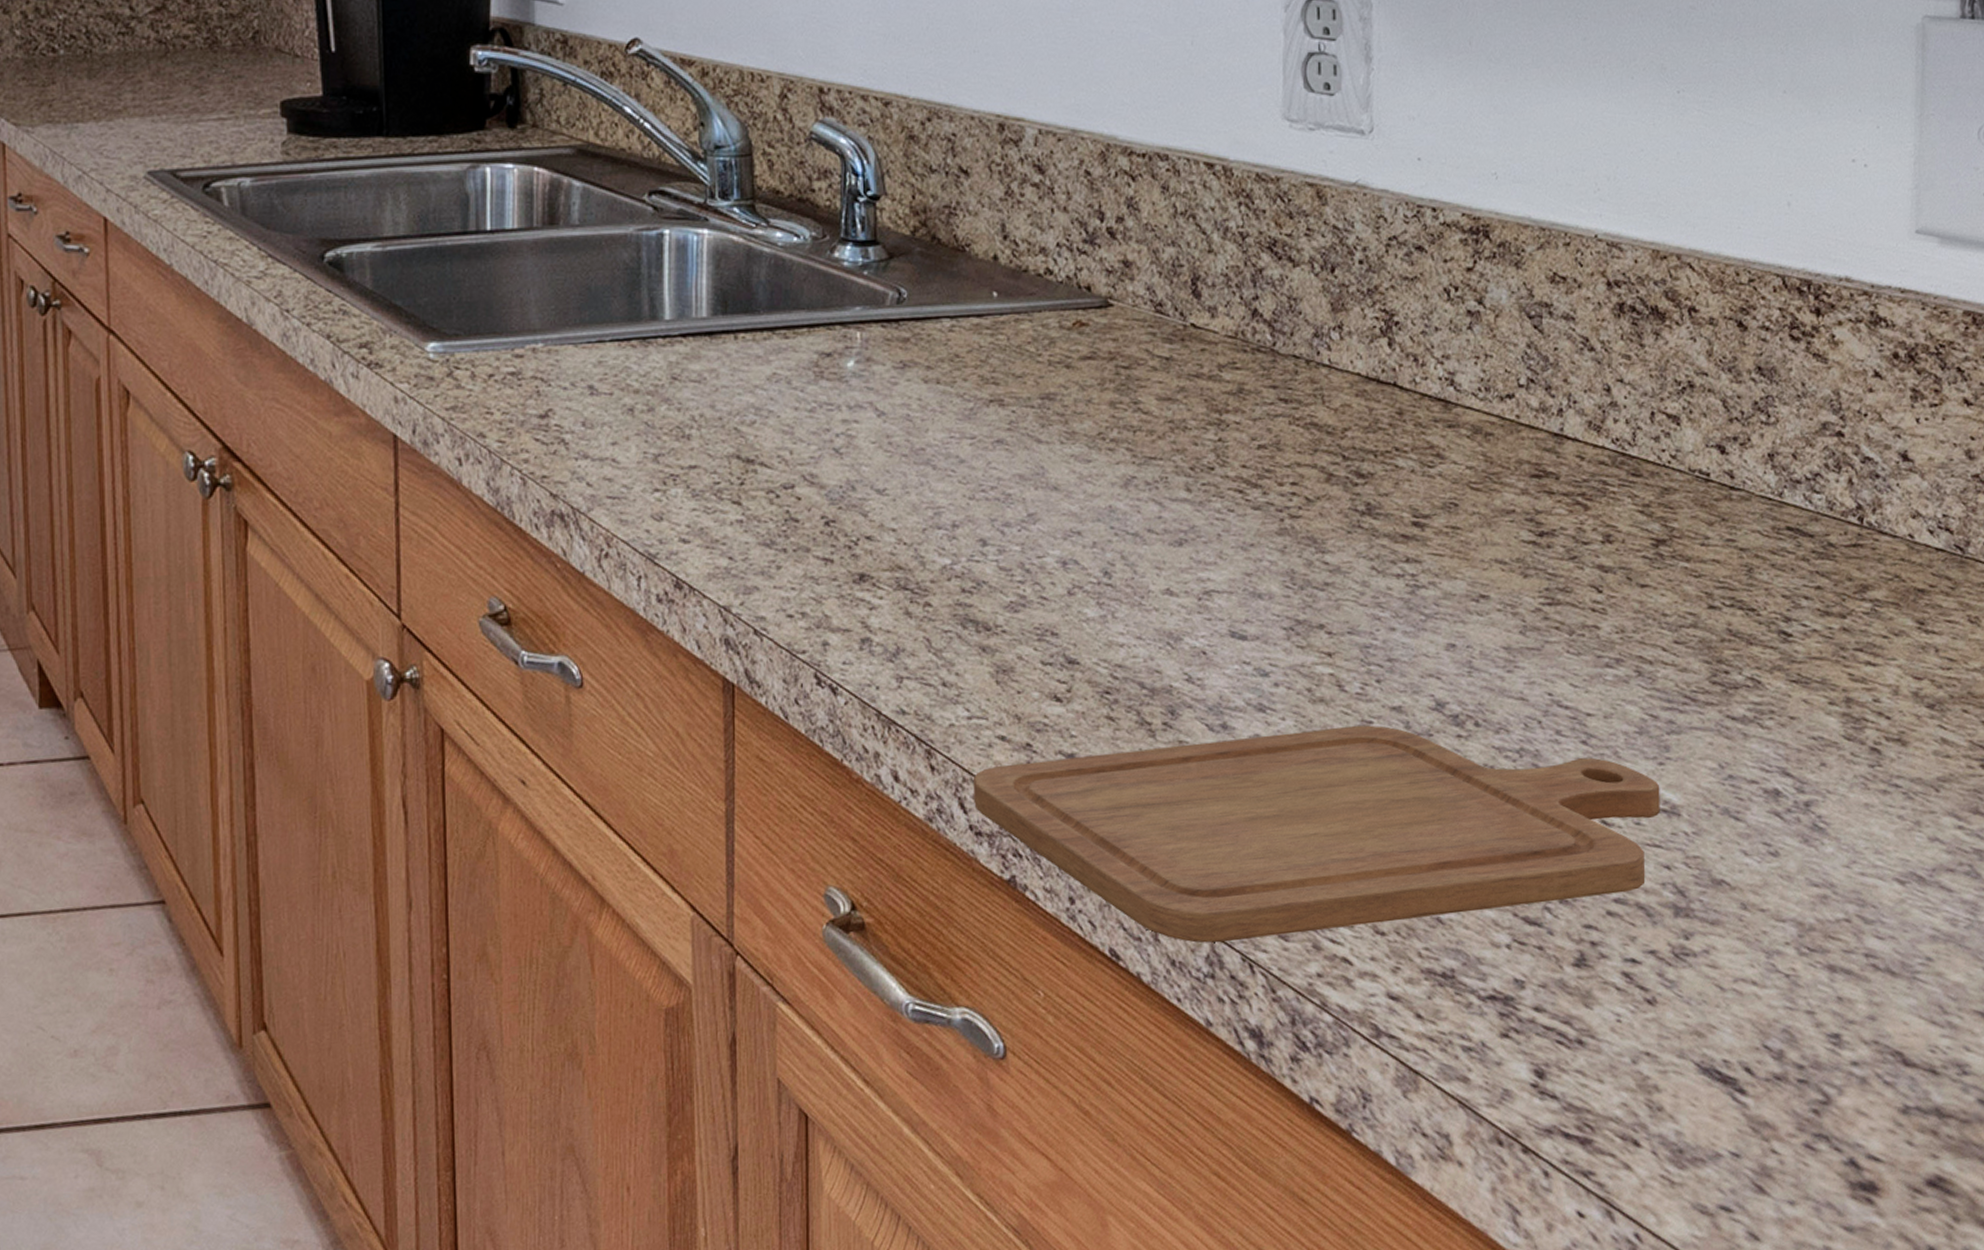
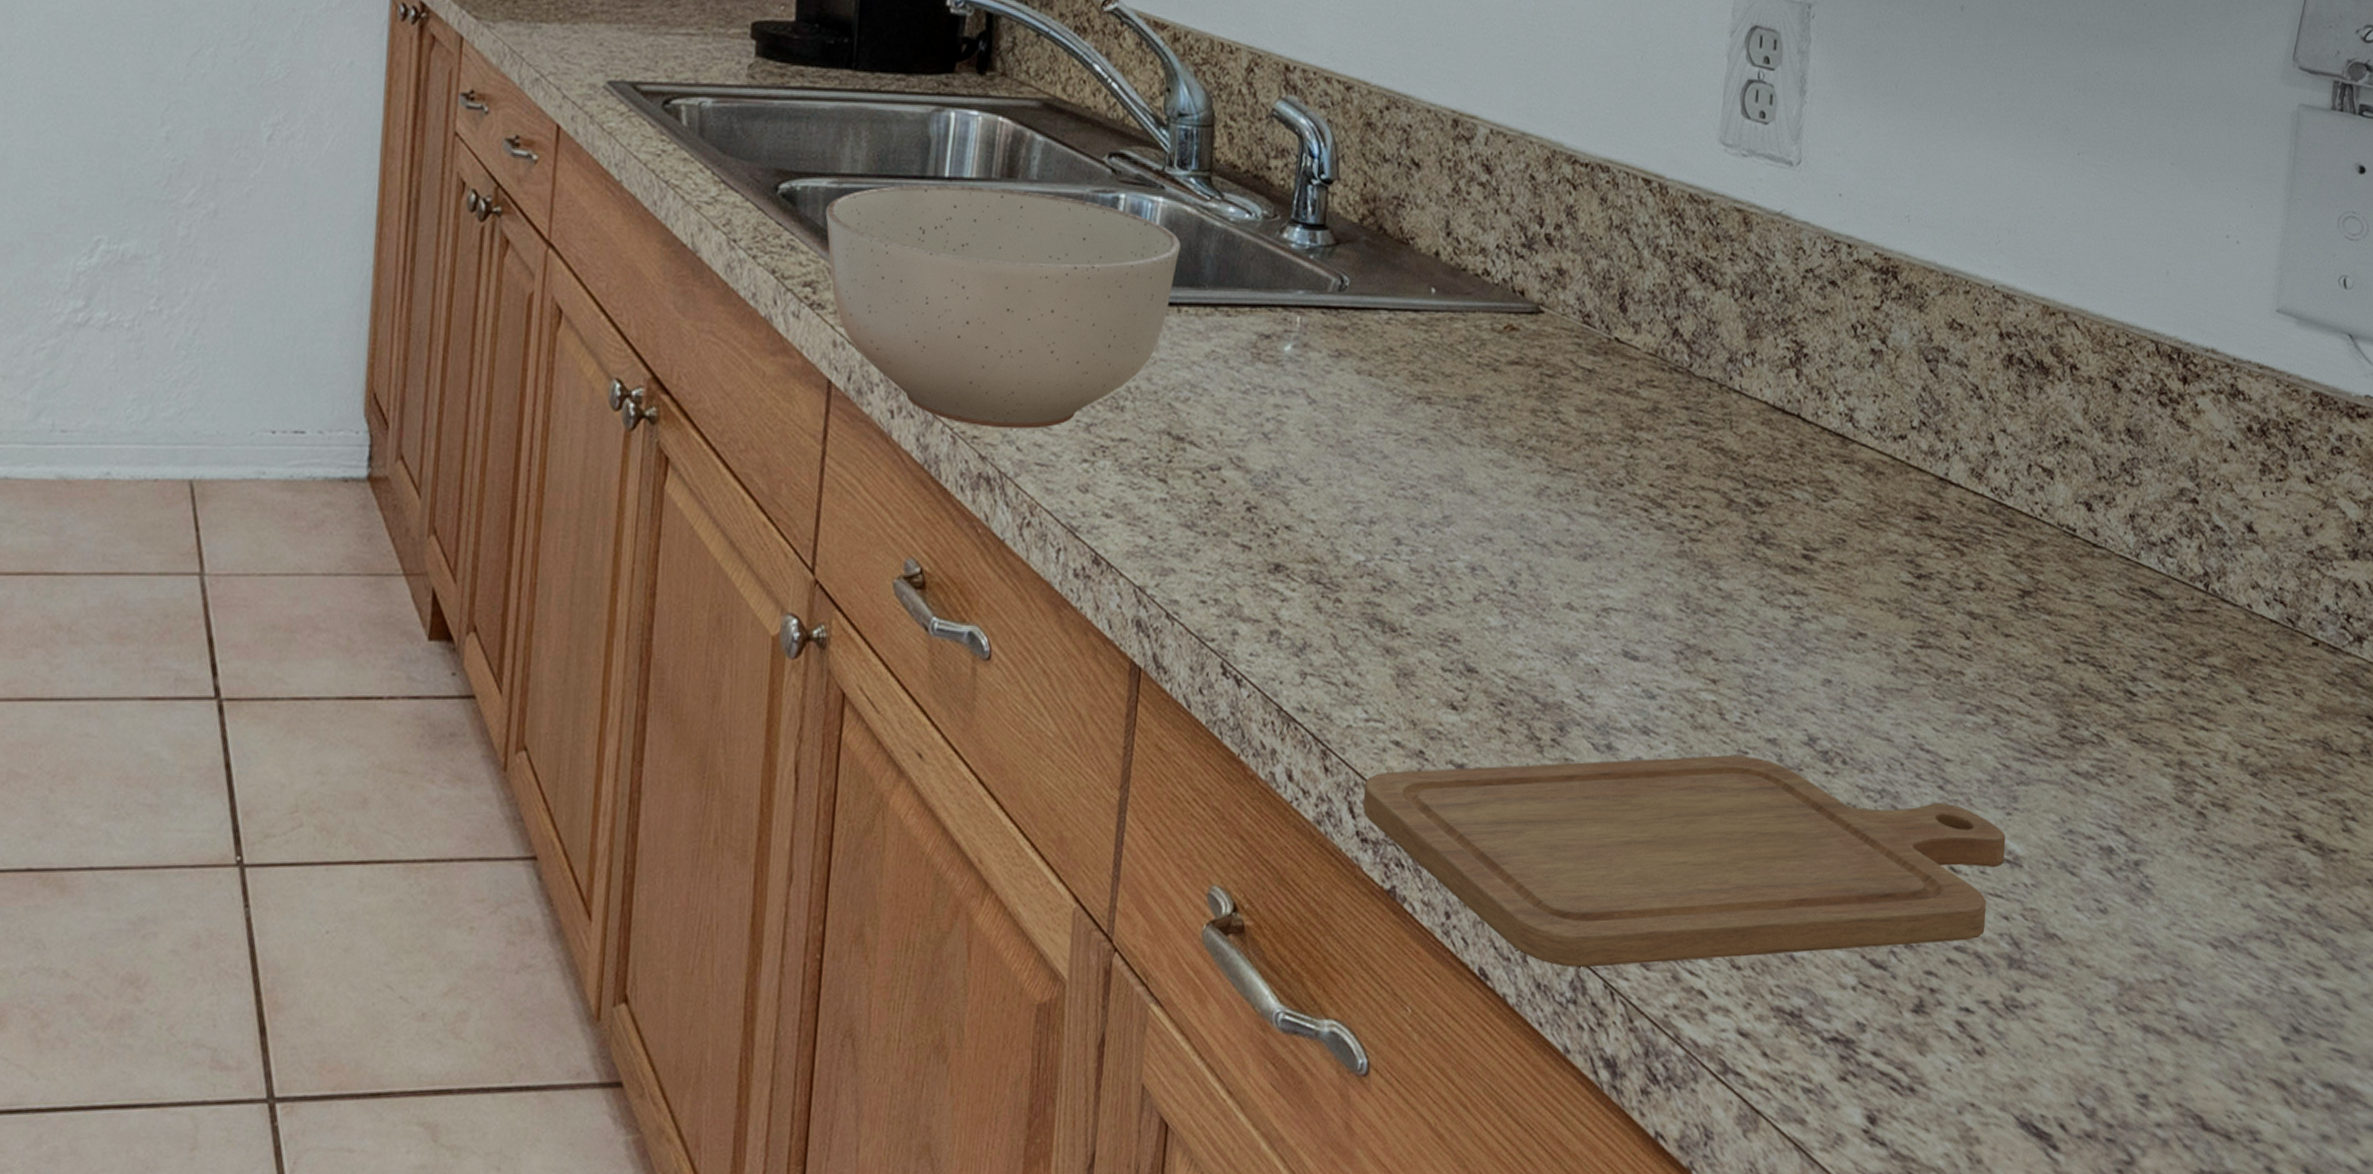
bowl: none [373,235,731,467] -> present [825,184,1181,429]

